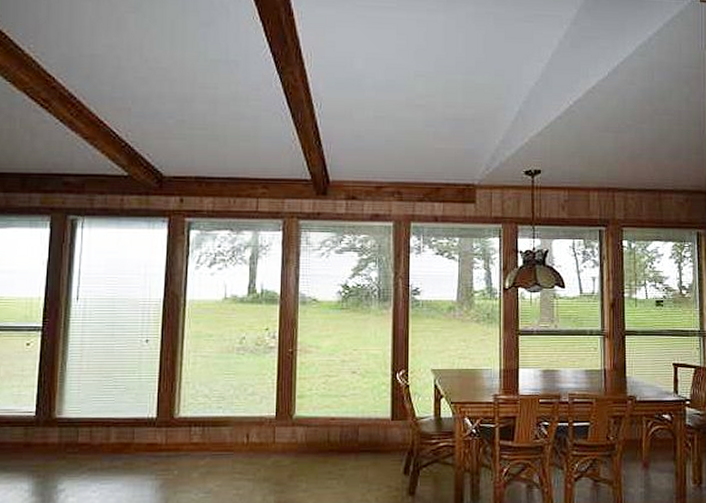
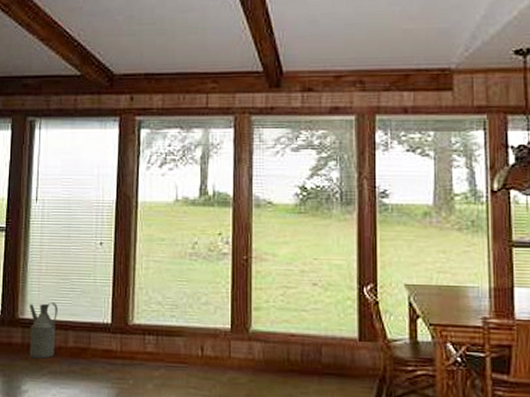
watering can: none [67,400,99,457] -> present [29,302,58,359]

